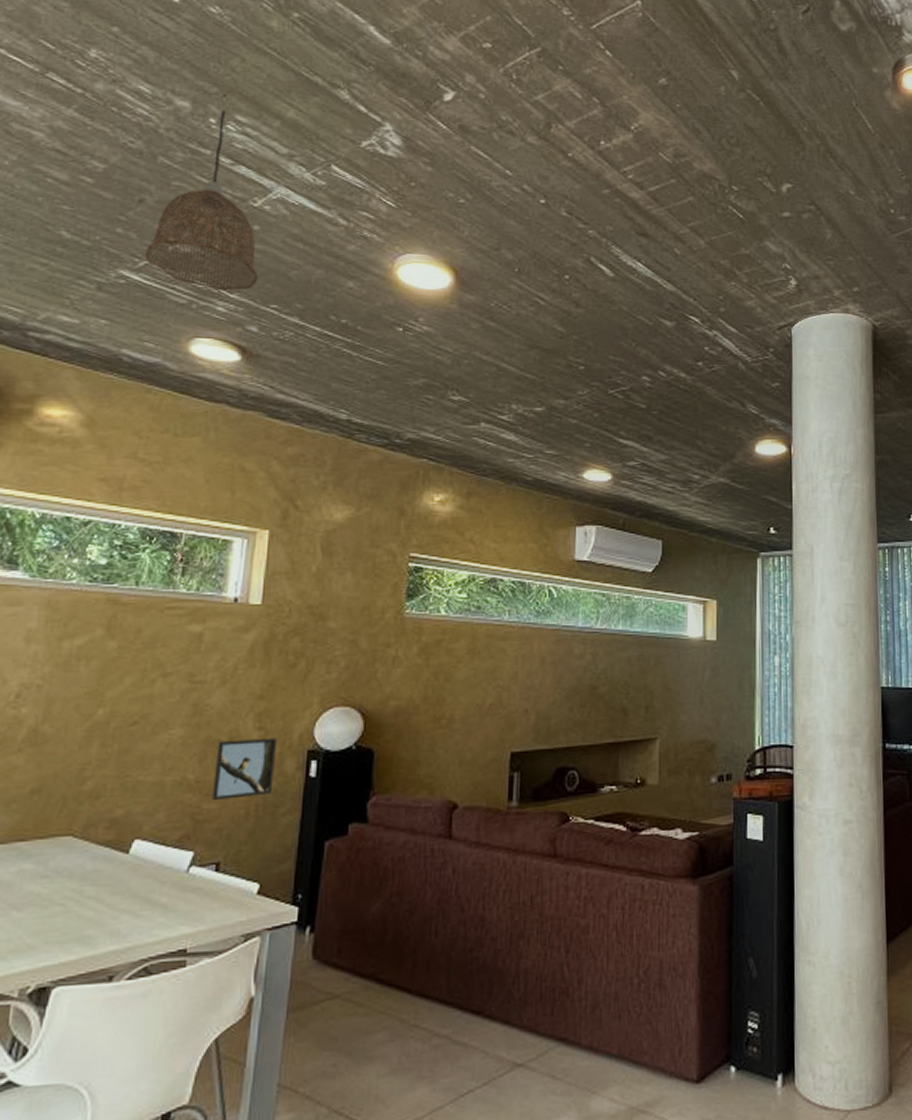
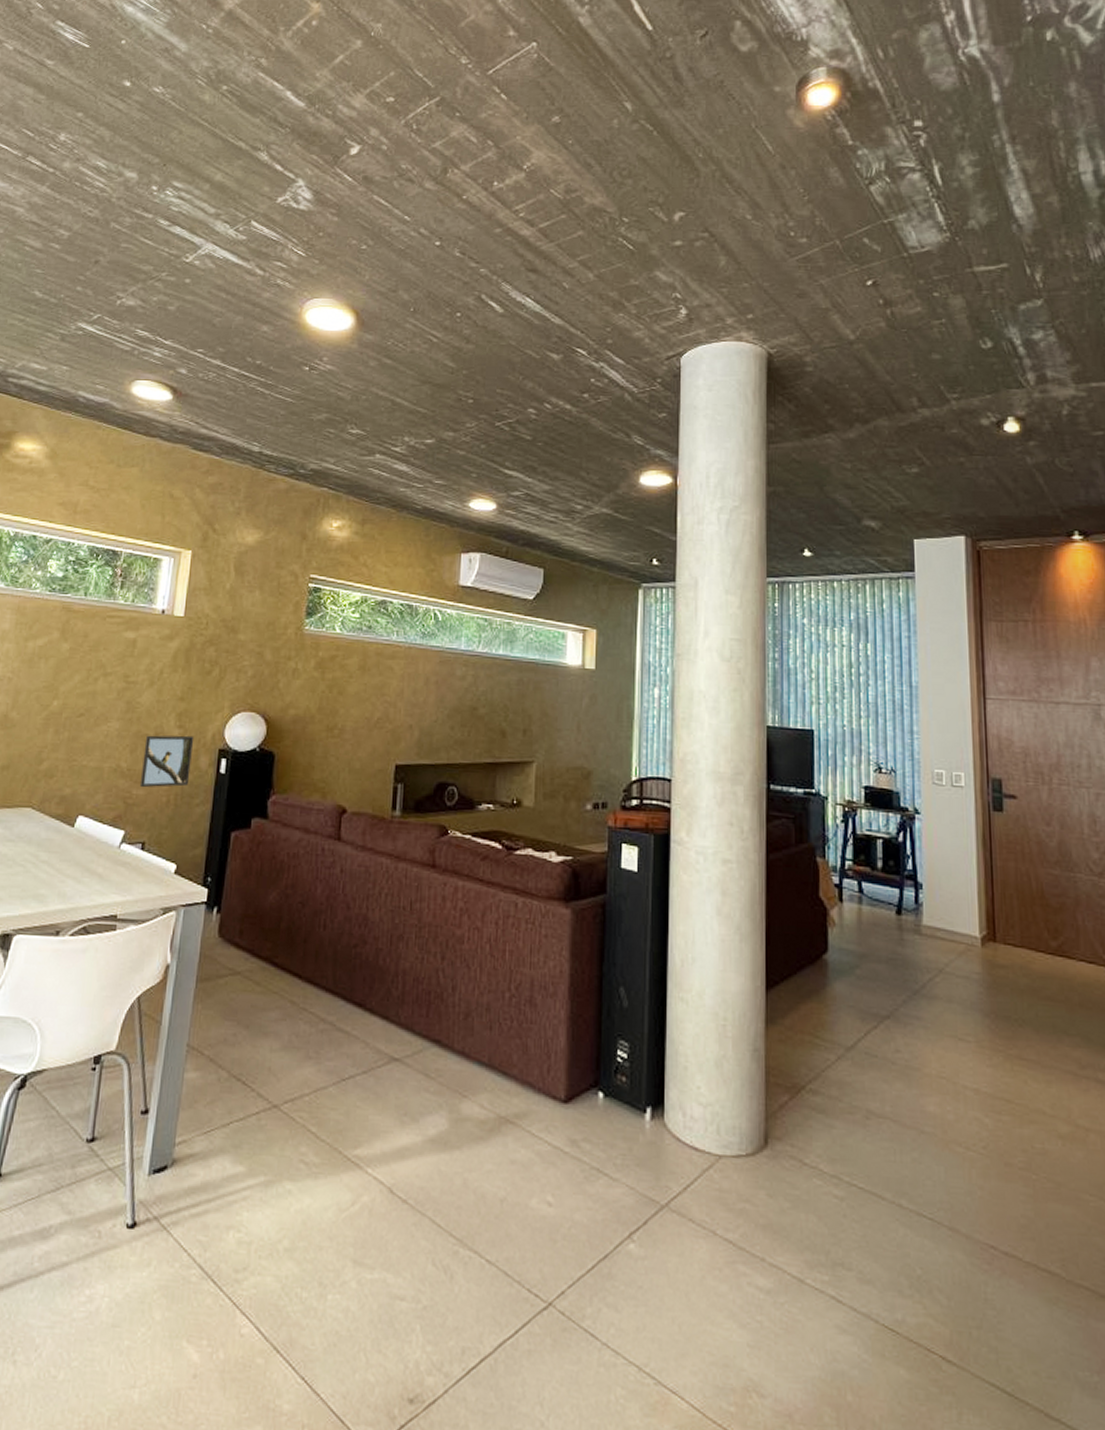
pendant lamp: present [145,110,259,291] -> none [98,178,189,338]

